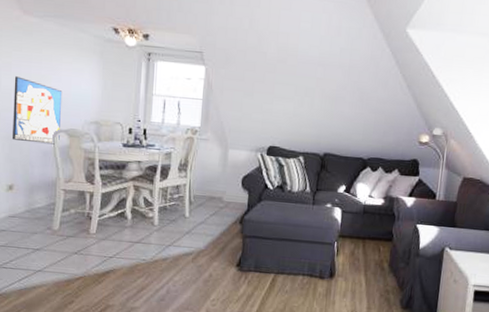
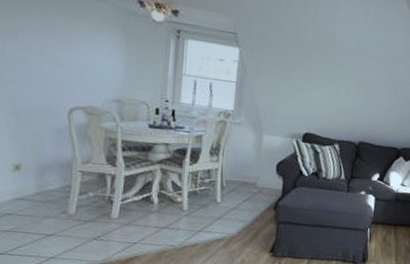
wall art: present [13,76,63,145] -> none [20,45,79,123]

